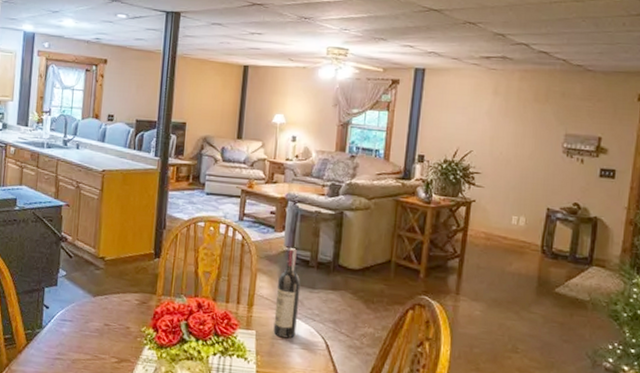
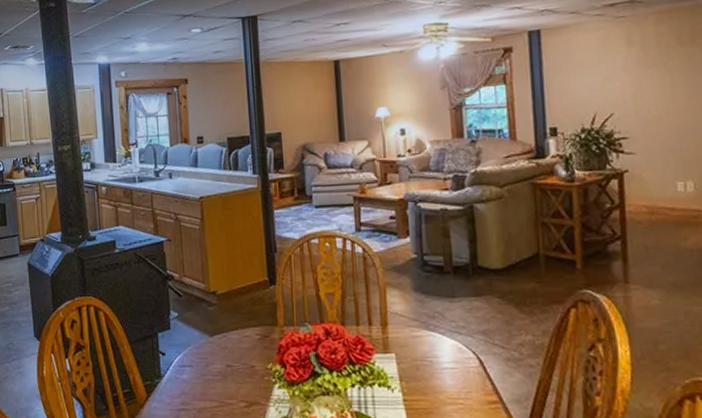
wine bottle: present [273,248,301,339] -> none [411,254,442,358]

